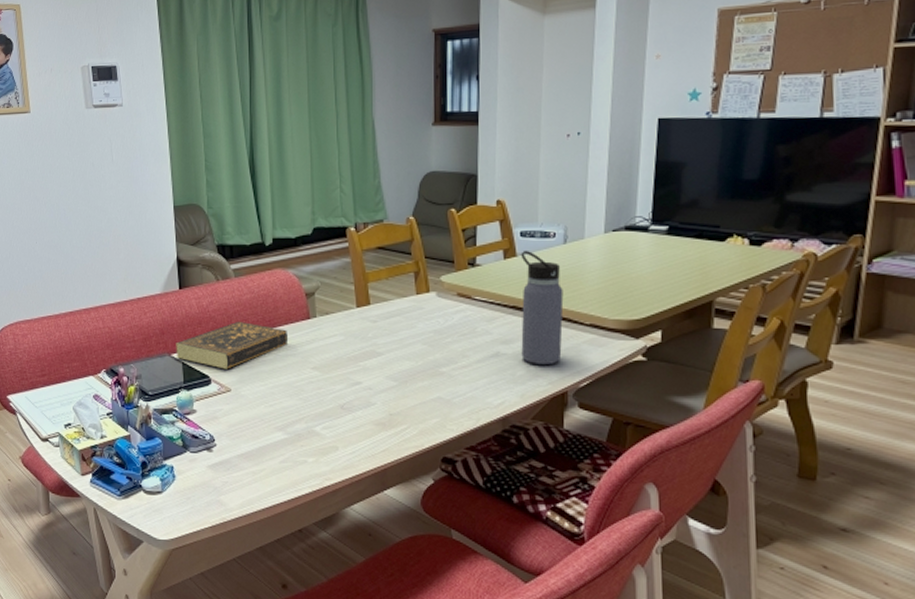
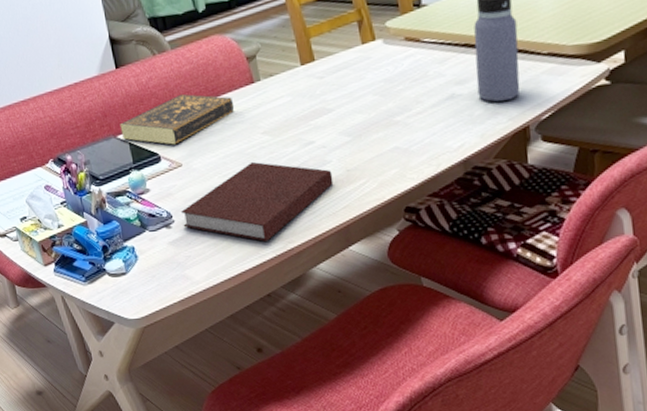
notebook: none [224,395,376,476] -> present [181,161,333,241]

